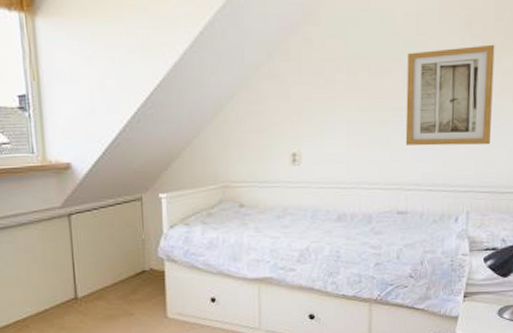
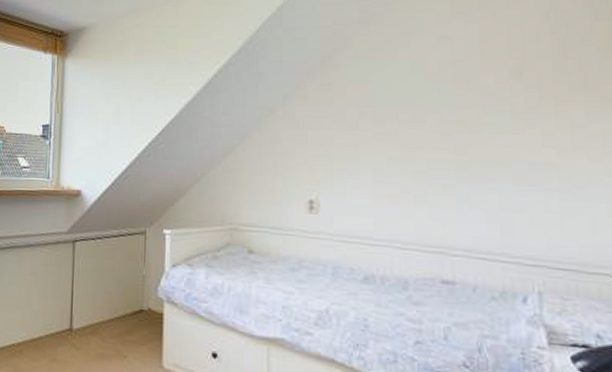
wall art: present [405,44,495,146] -> none [444,96,563,212]

